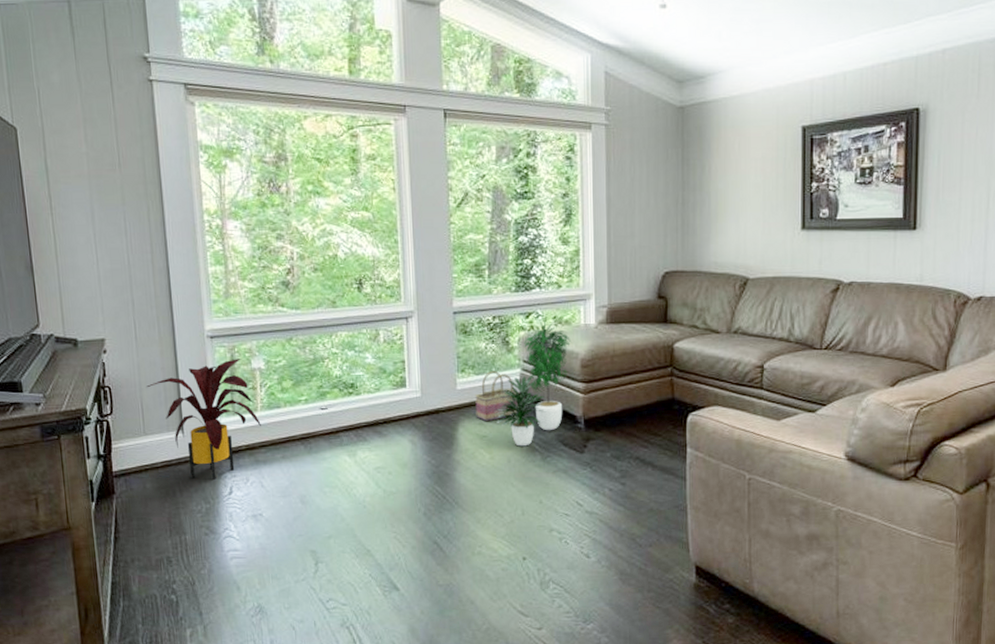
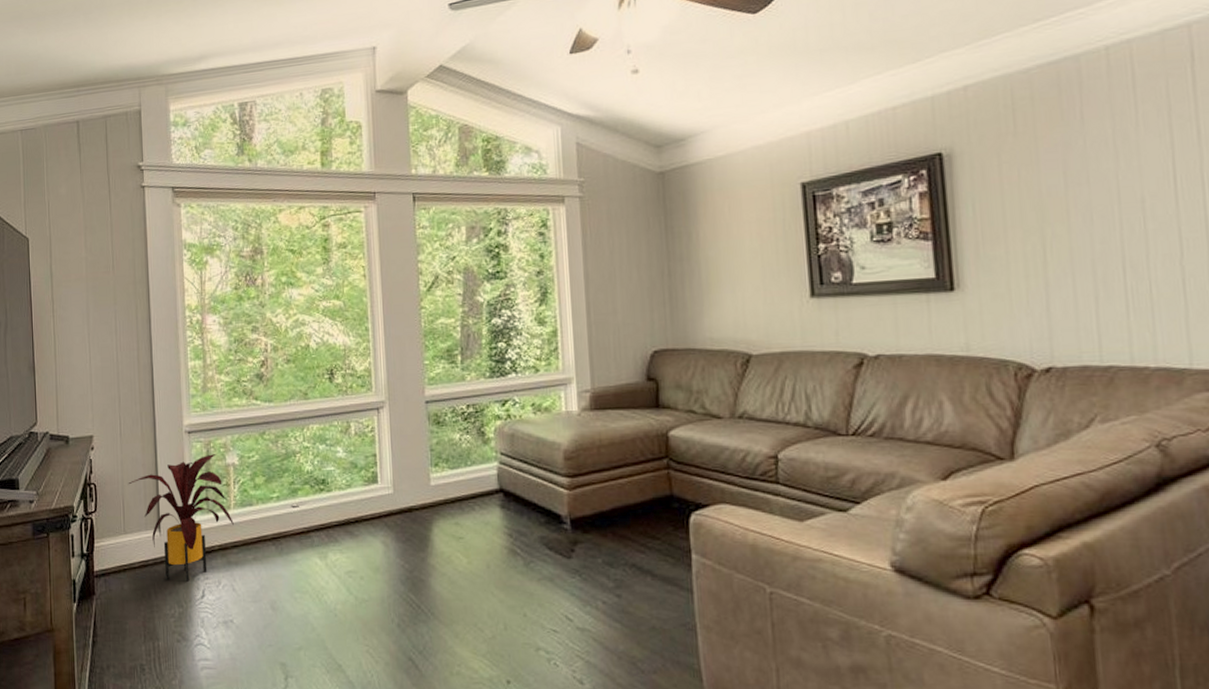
basket: present [475,370,519,422] -> none [450,464,497,522]
potted plant: present [495,320,572,447] -> none [471,408,553,550]

